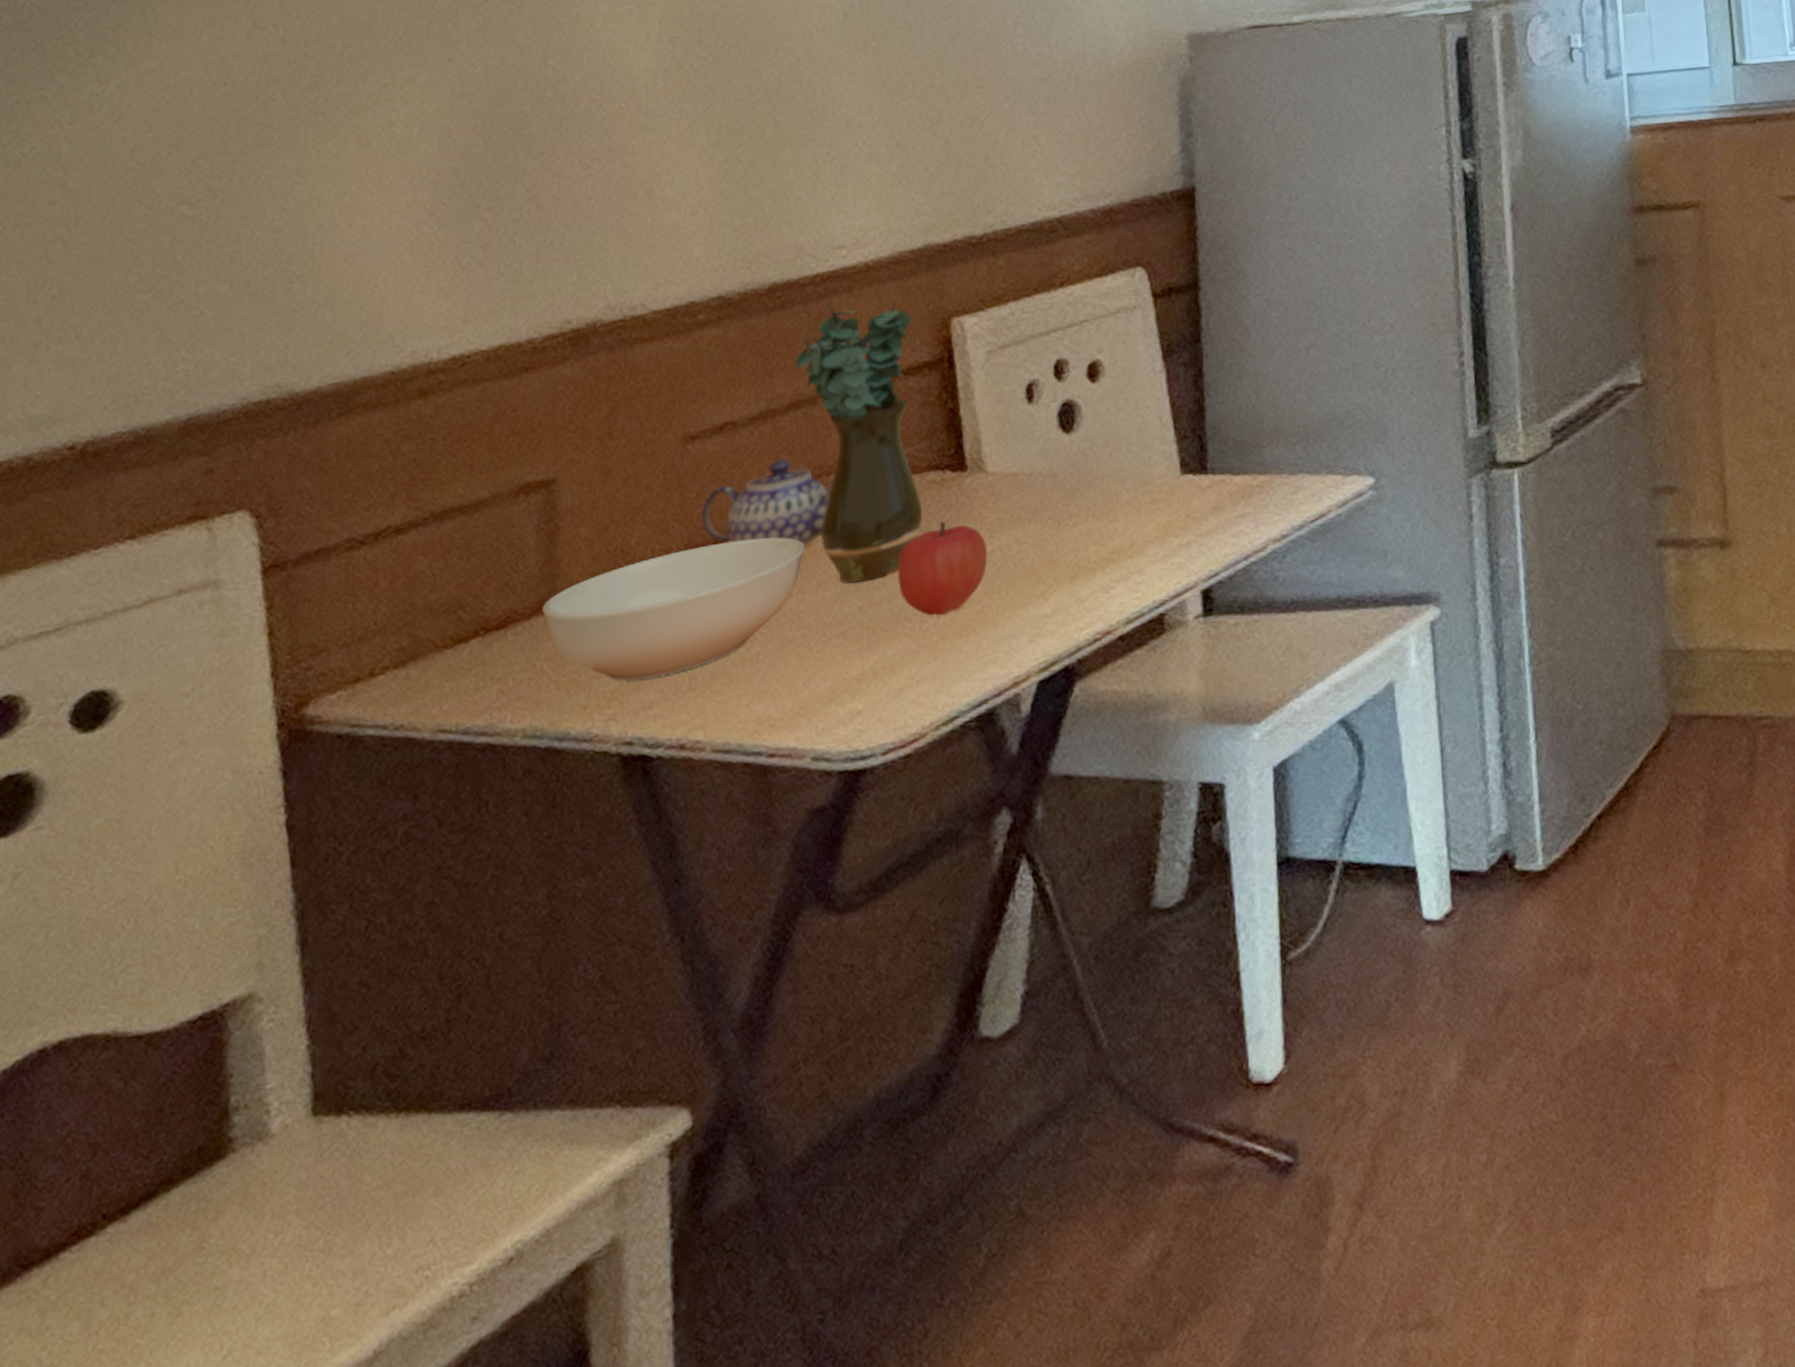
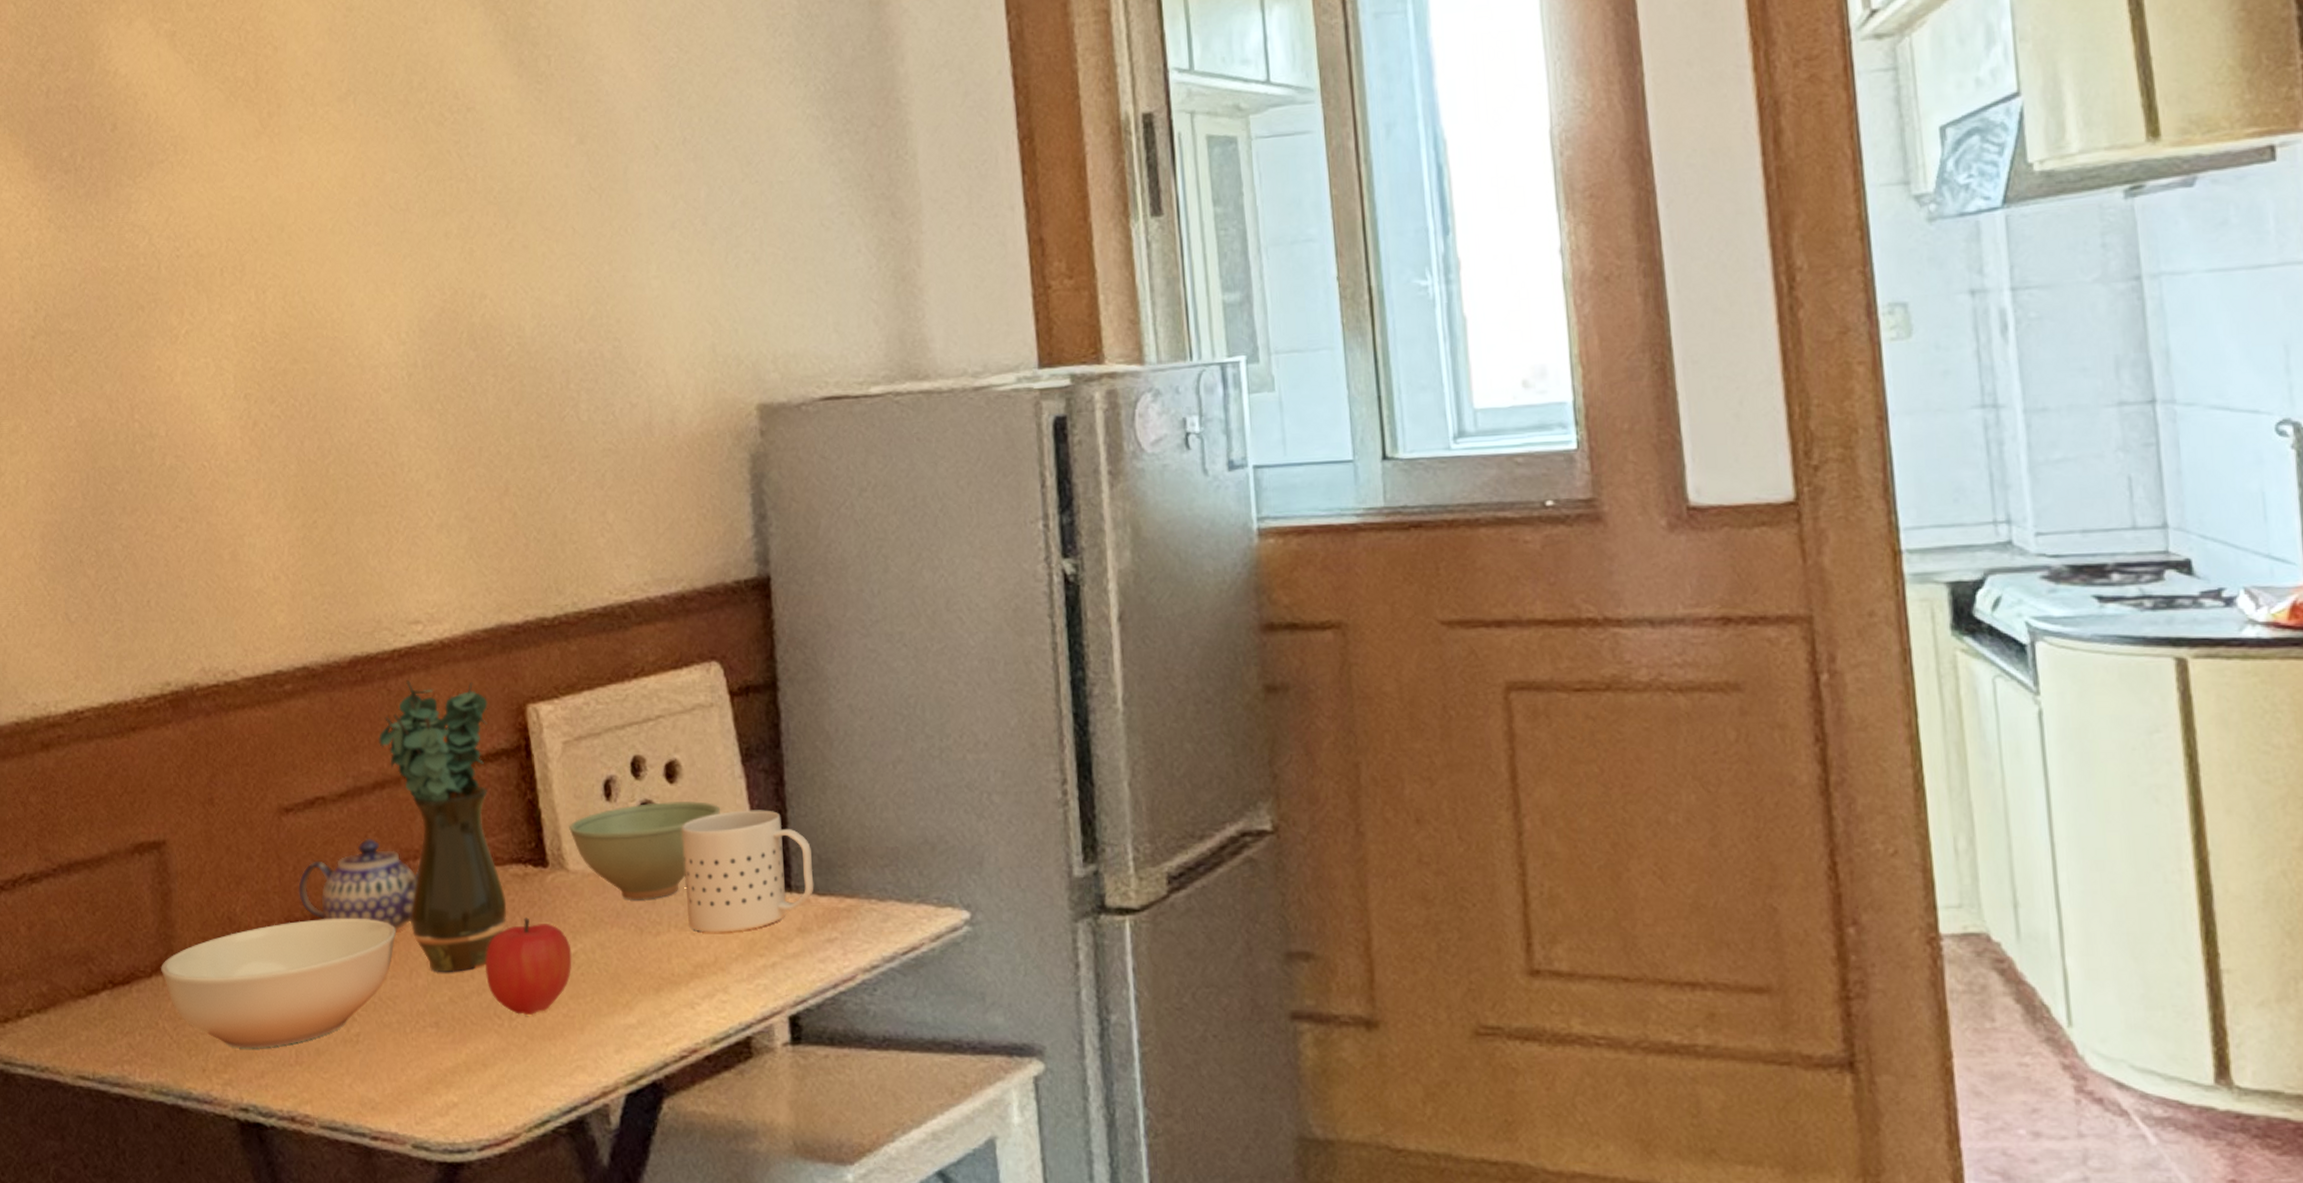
bowl: none [989,397,1141,496] -> present [569,800,721,901]
mug: none [1102,400,1229,520] -> present [681,810,814,933]

